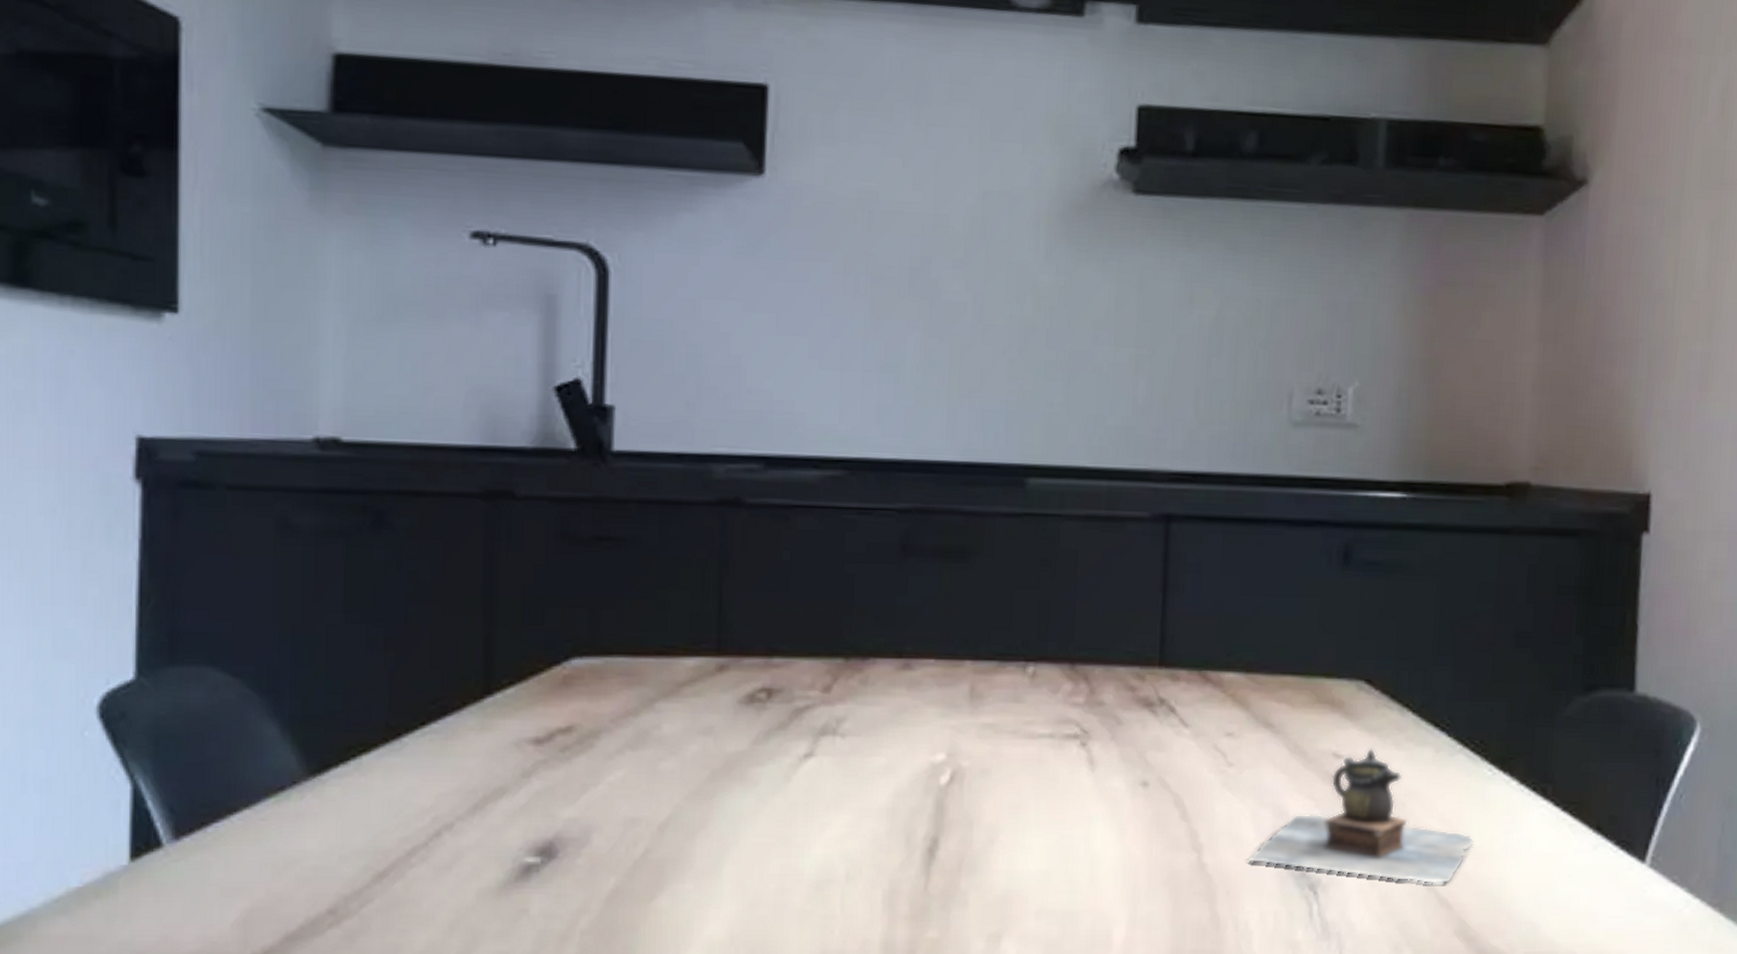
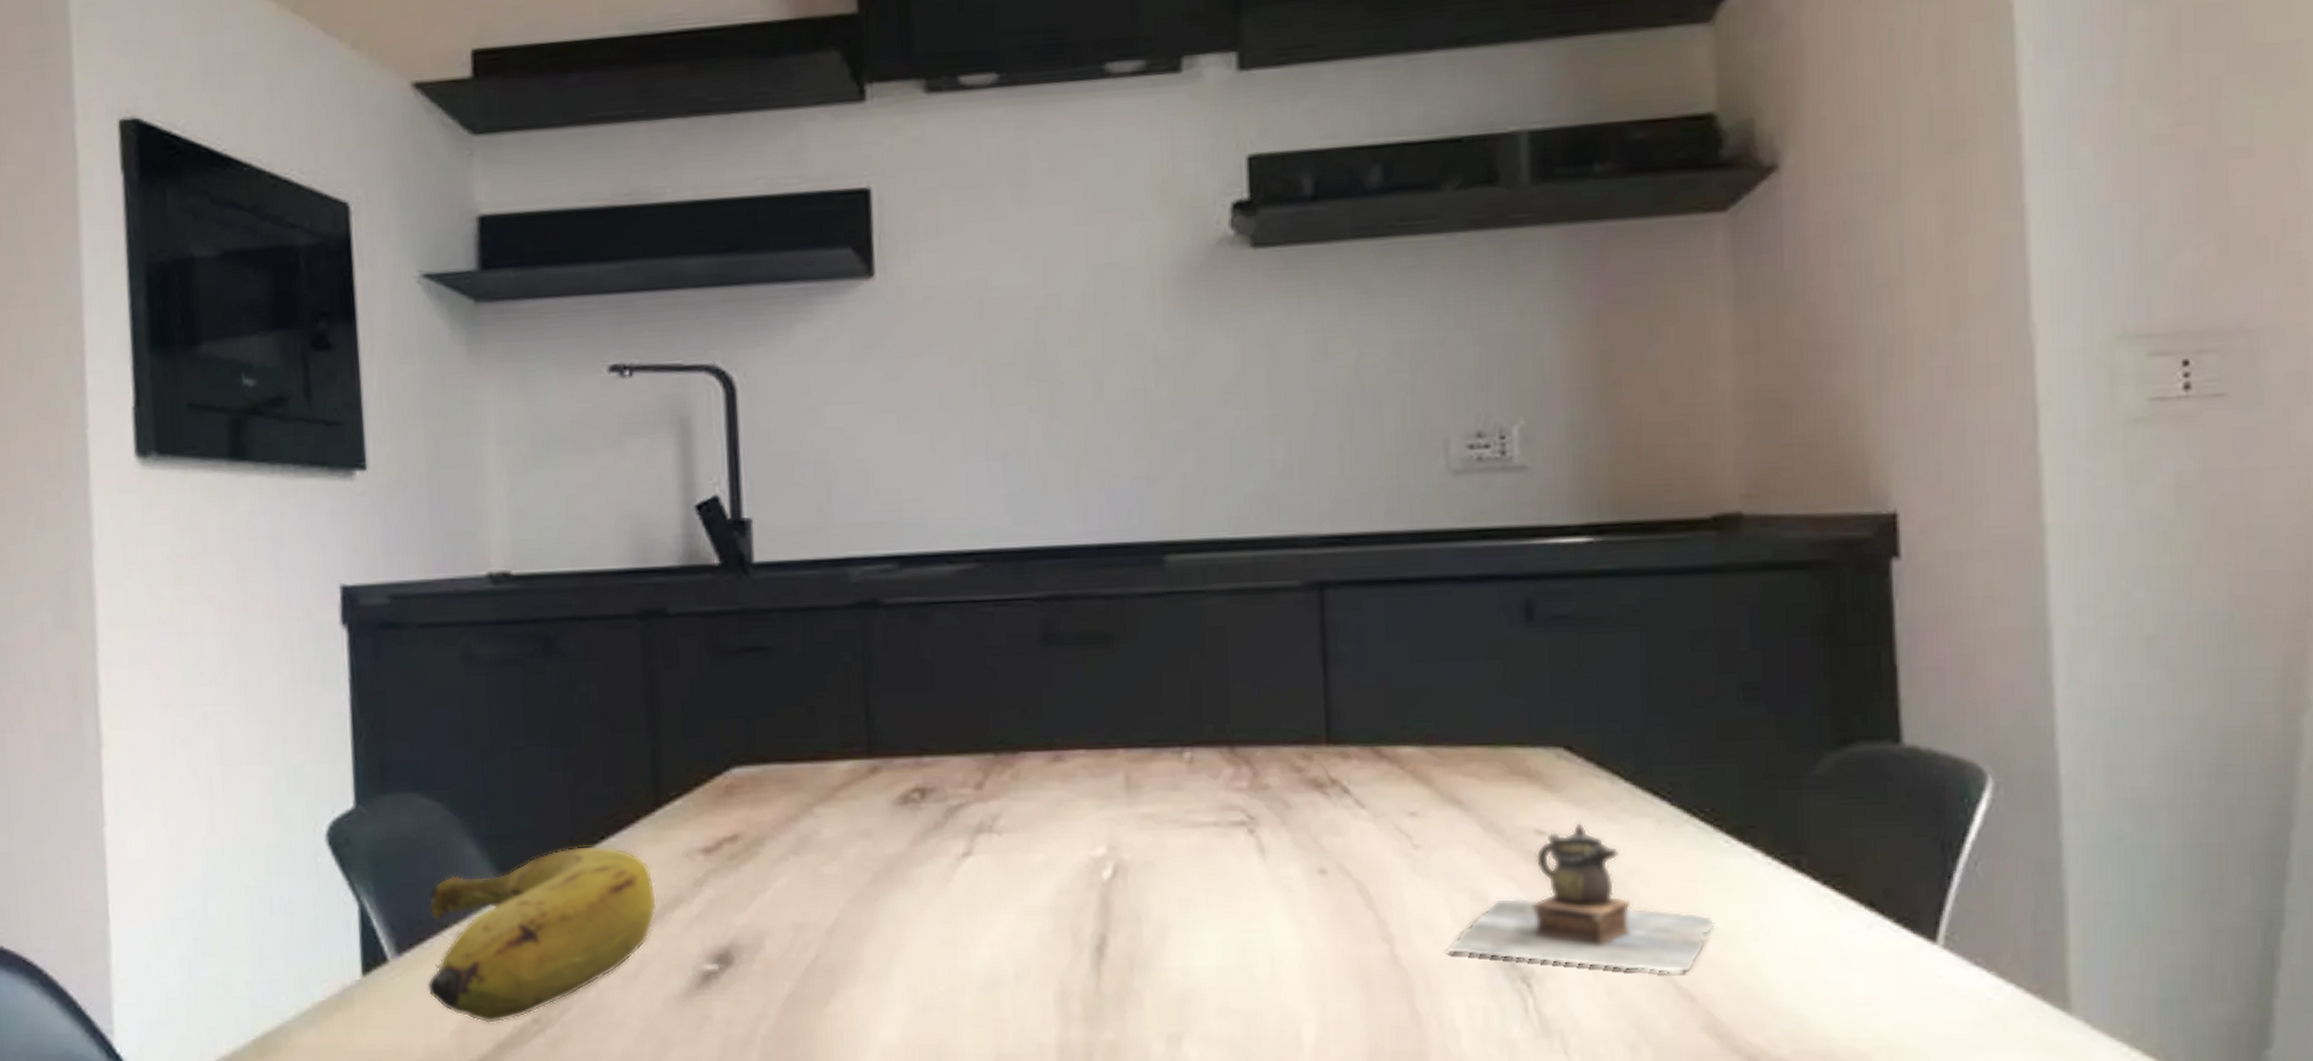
banana: none [207,731,479,914] -> present [426,845,657,1023]

